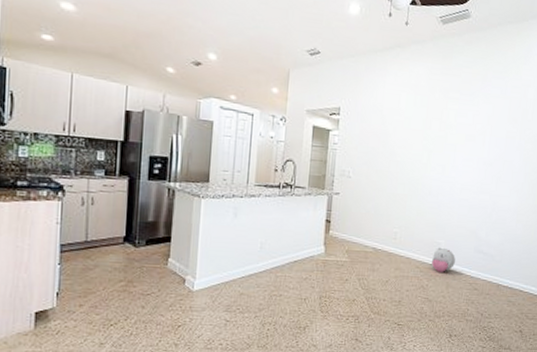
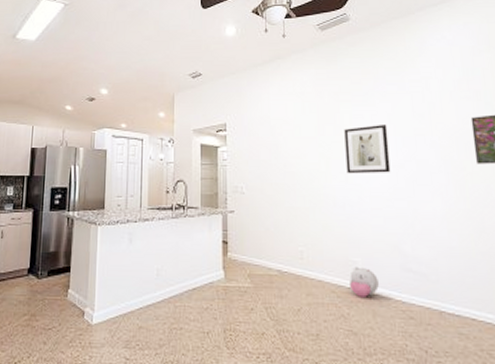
wall art: none [444,124,486,169] -> present [344,123,391,174]

